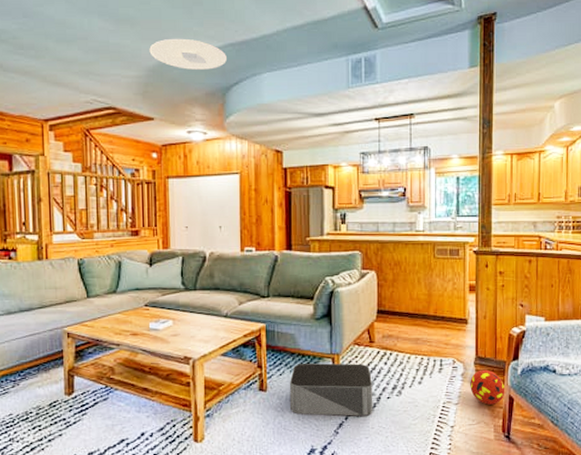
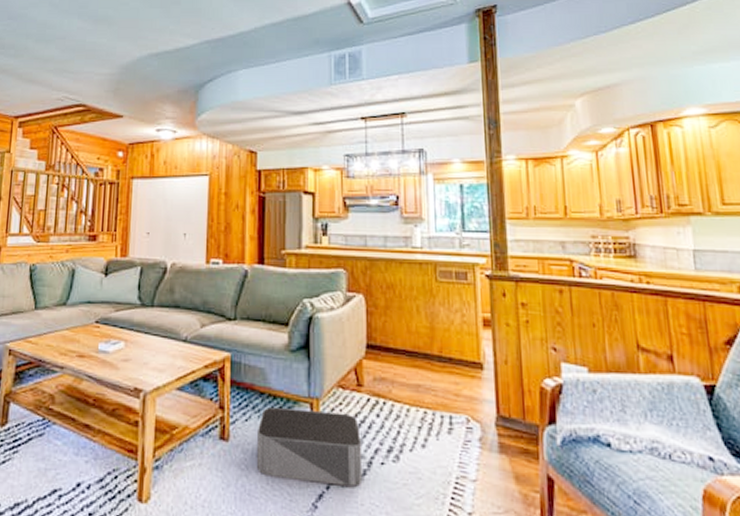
ceiling light: present [149,38,228,70] -> none [124,36,203,67]
ball: present [470,369,505,405] -> none [491,434,541,486]

